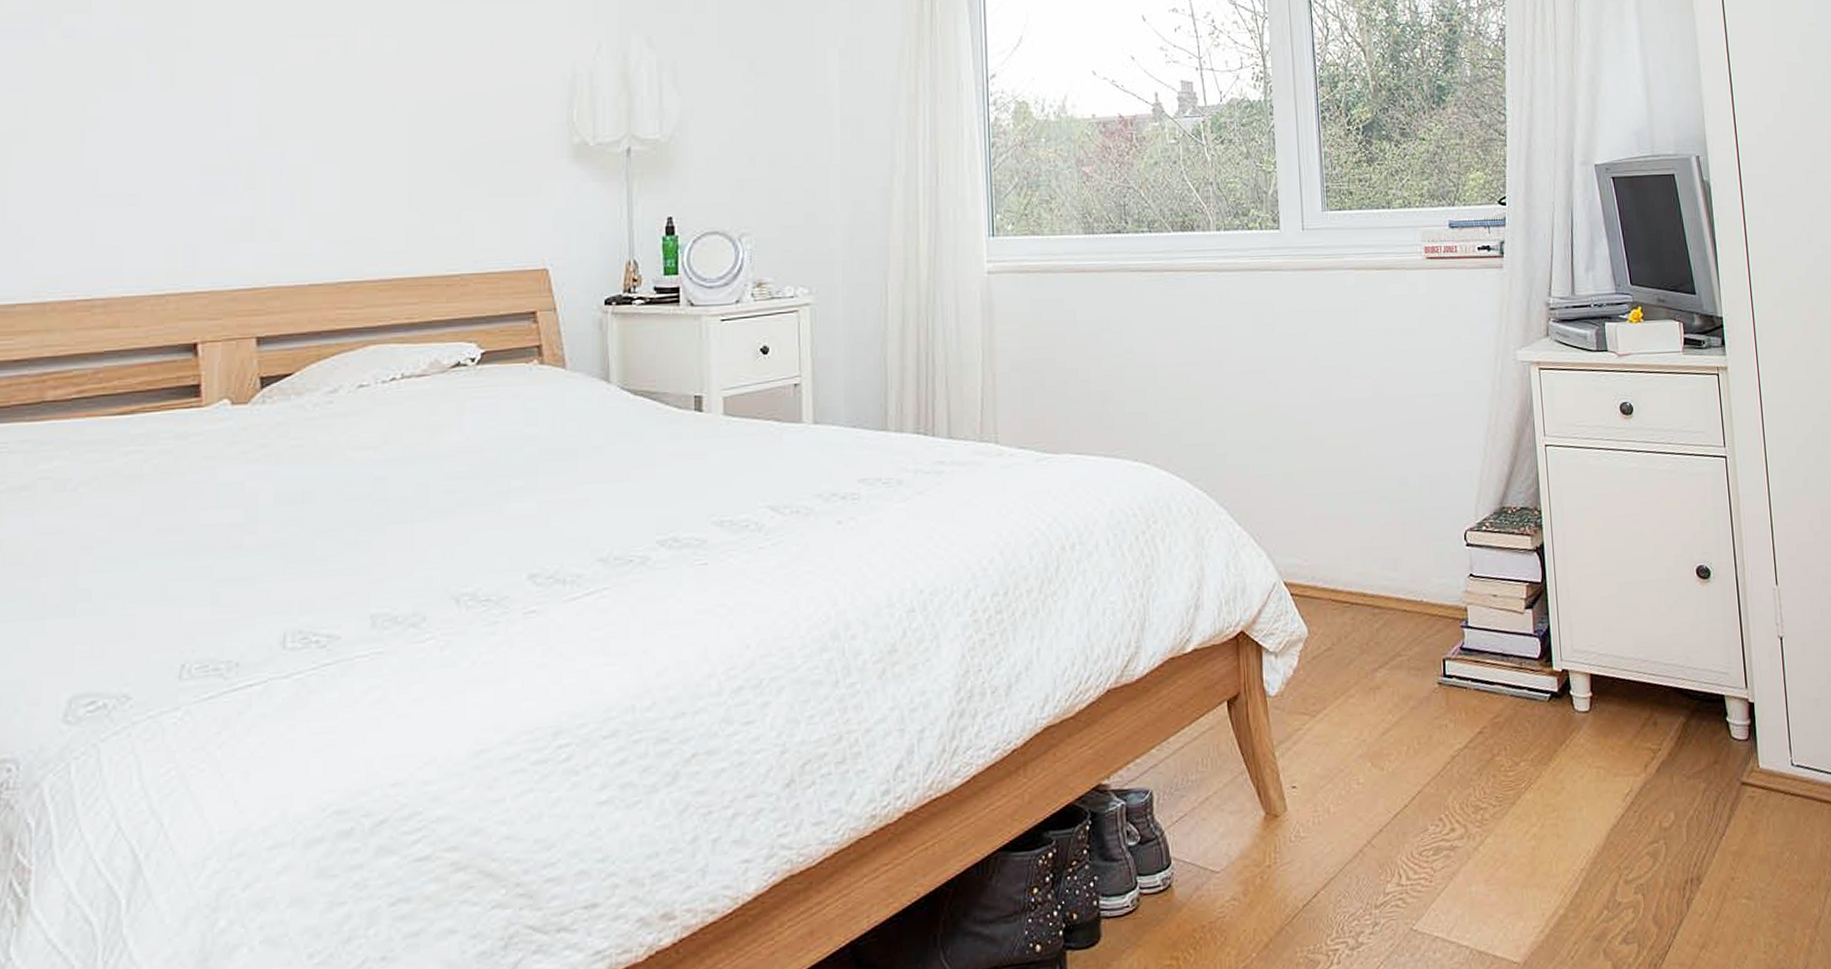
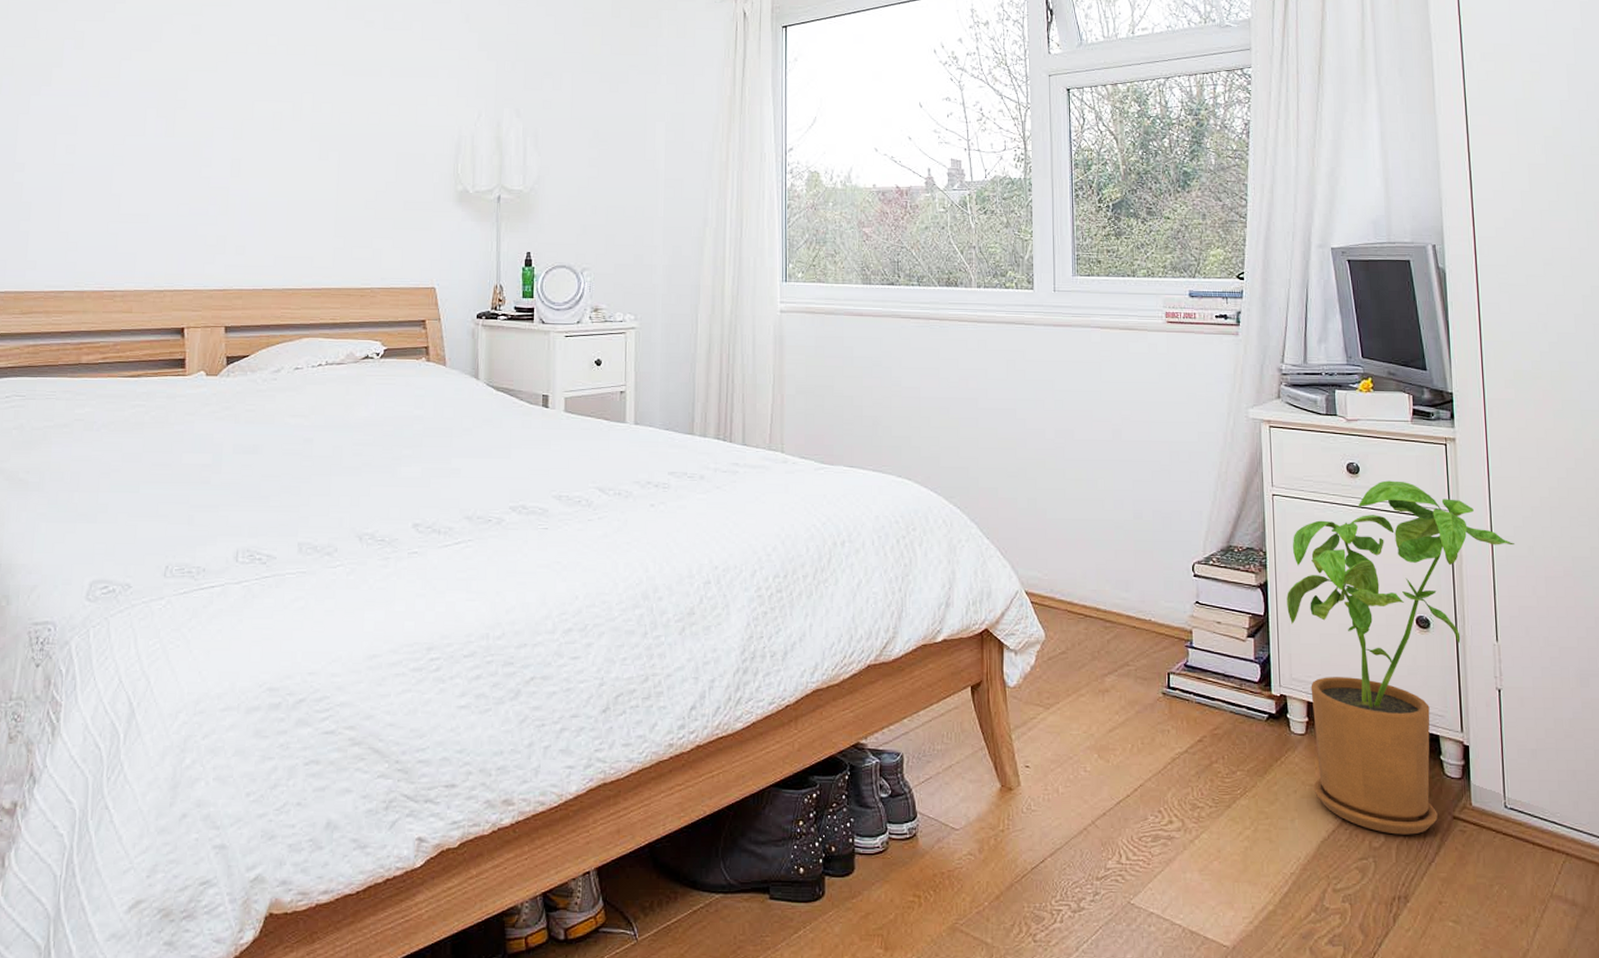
house plant: none [1564,418,1789,811] -> present [1287,480,1514,835]

